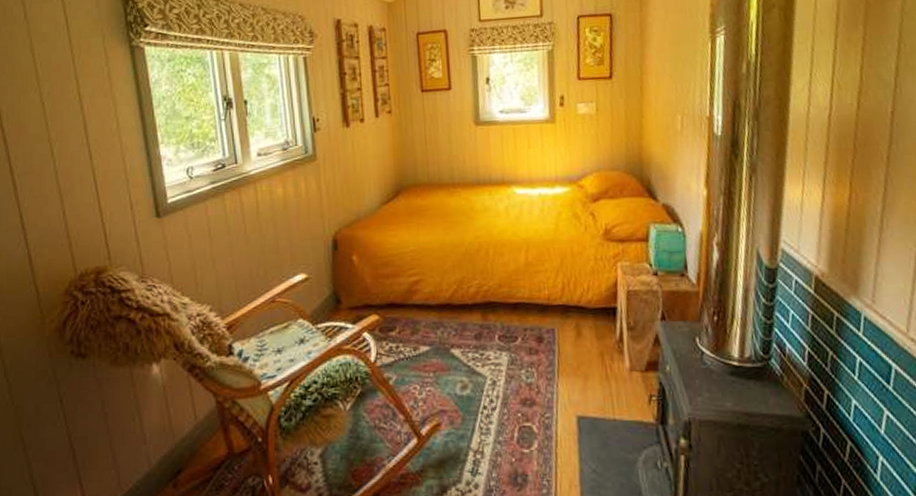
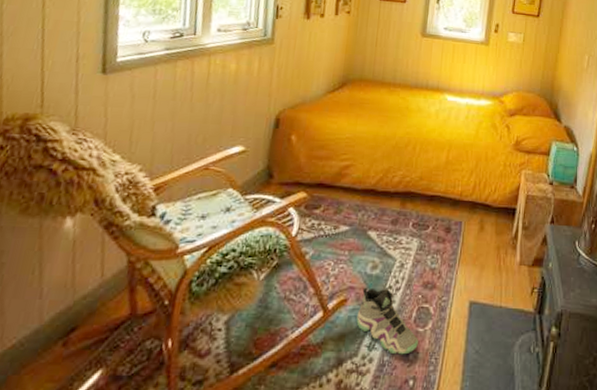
sneaker: none [454,408,526,479] -> present [356,287,418,355]

